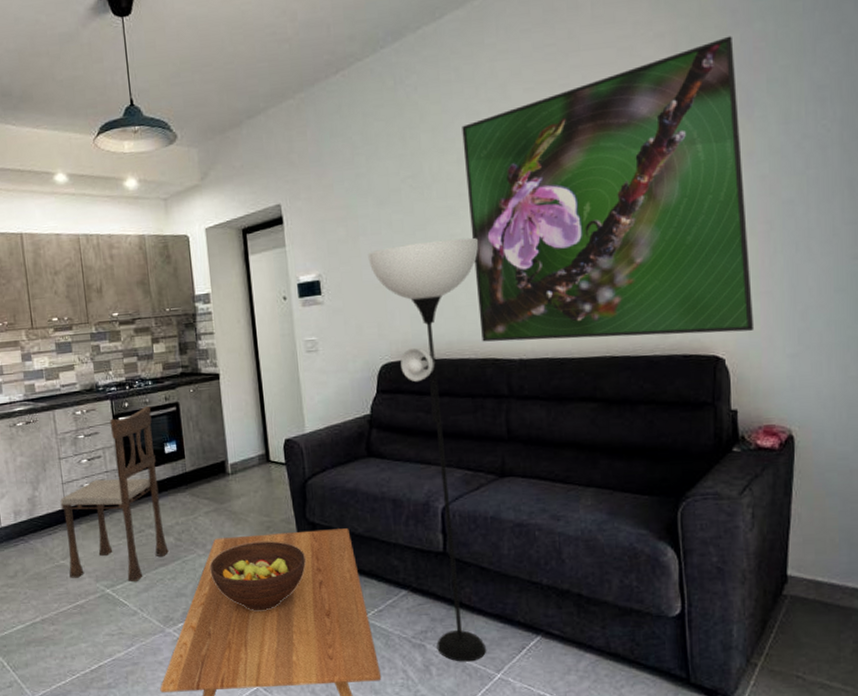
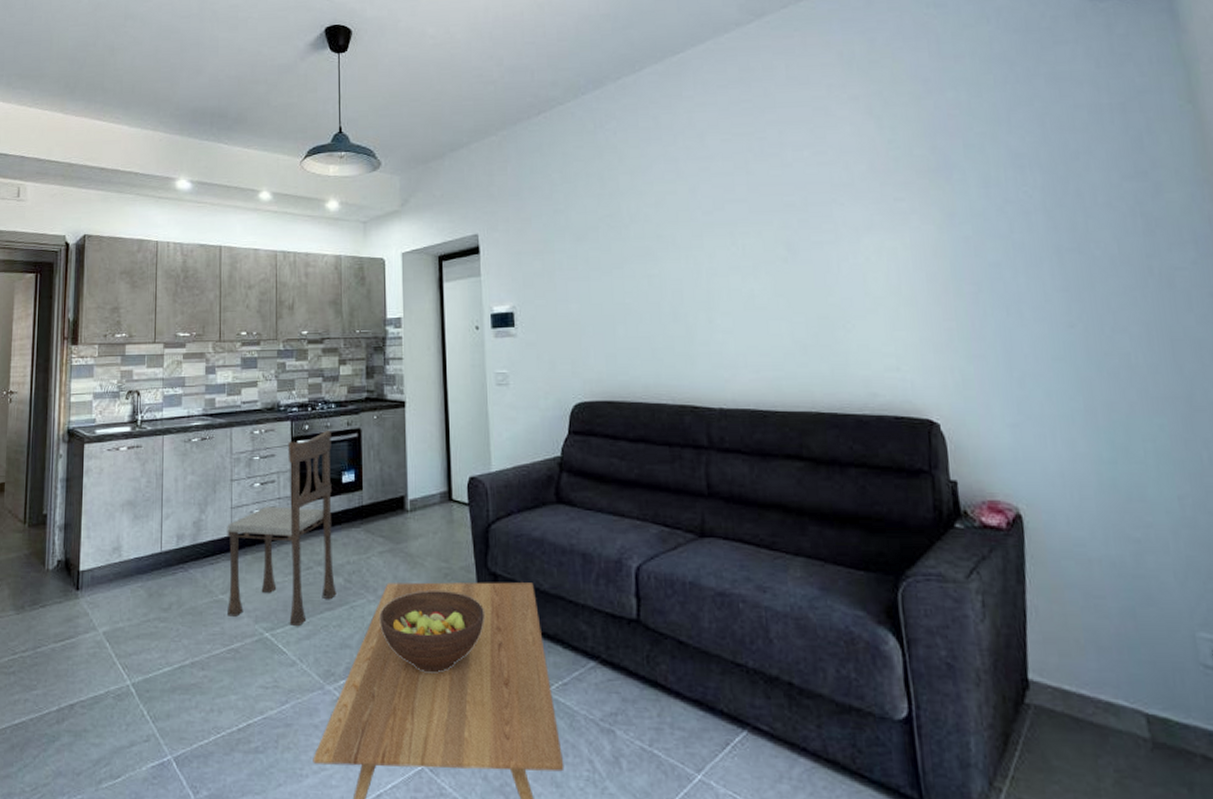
floor lamp: present [368,237,486,662] -> none [563,279,684,756]
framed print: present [462,35,755,342] -> none [660,102,969,395]

